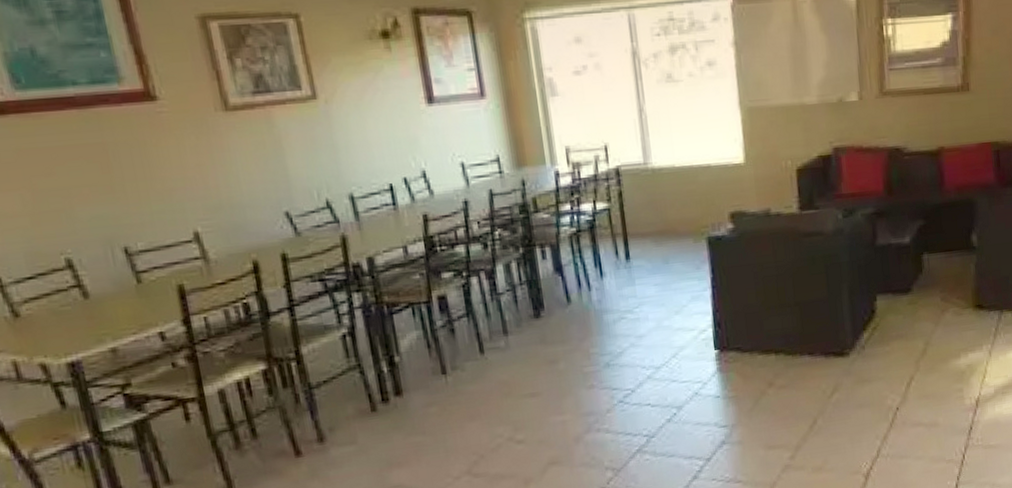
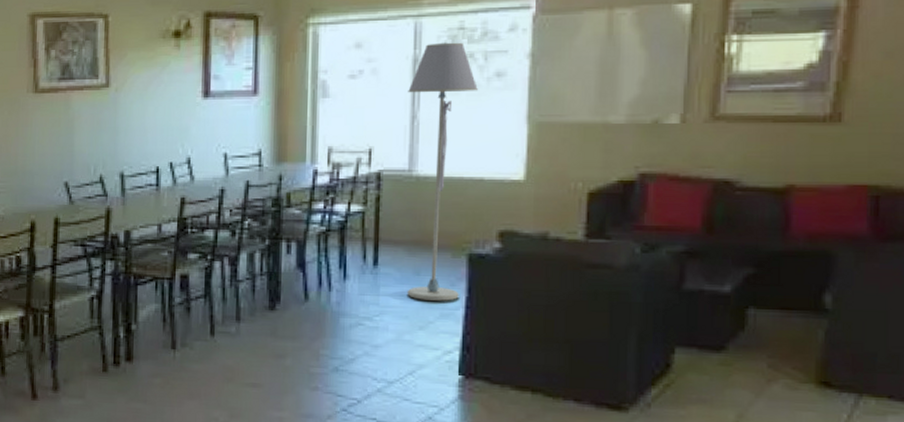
floor lamp: none [631,33,705,287] -> present [407,42,478,301]

